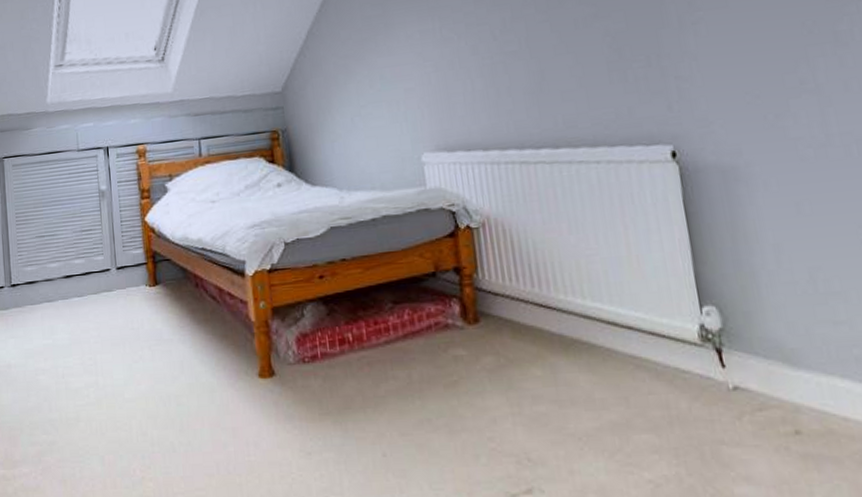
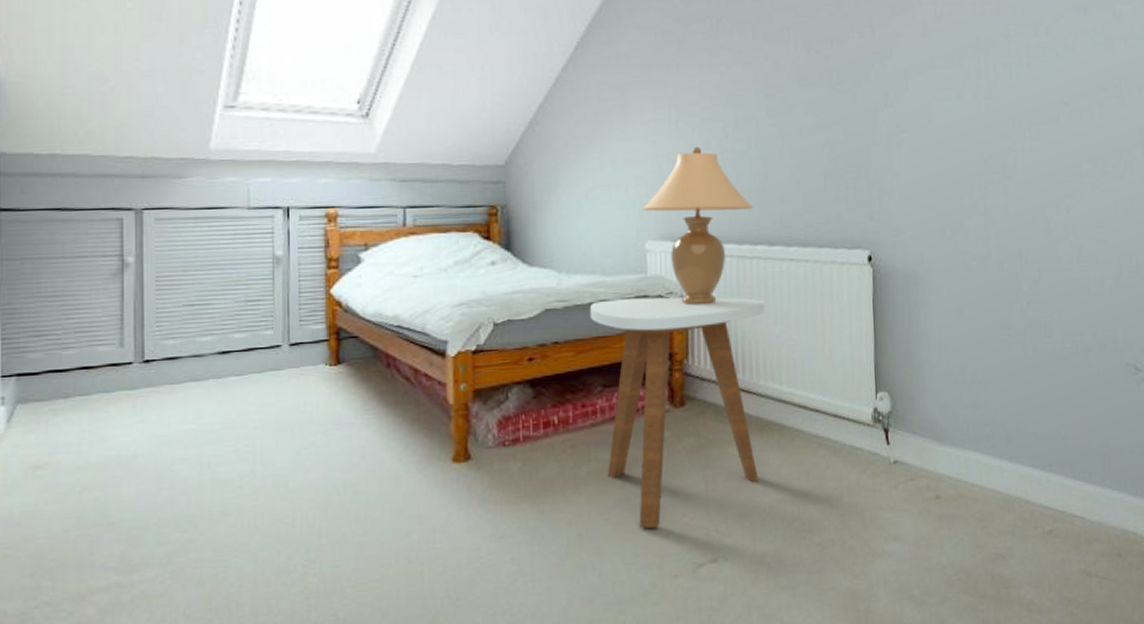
side table: none [372,206,570,453] -> present [589,297,765,529]
table lamp: none [415,53,532,217] -> present [642,147,754,306]

